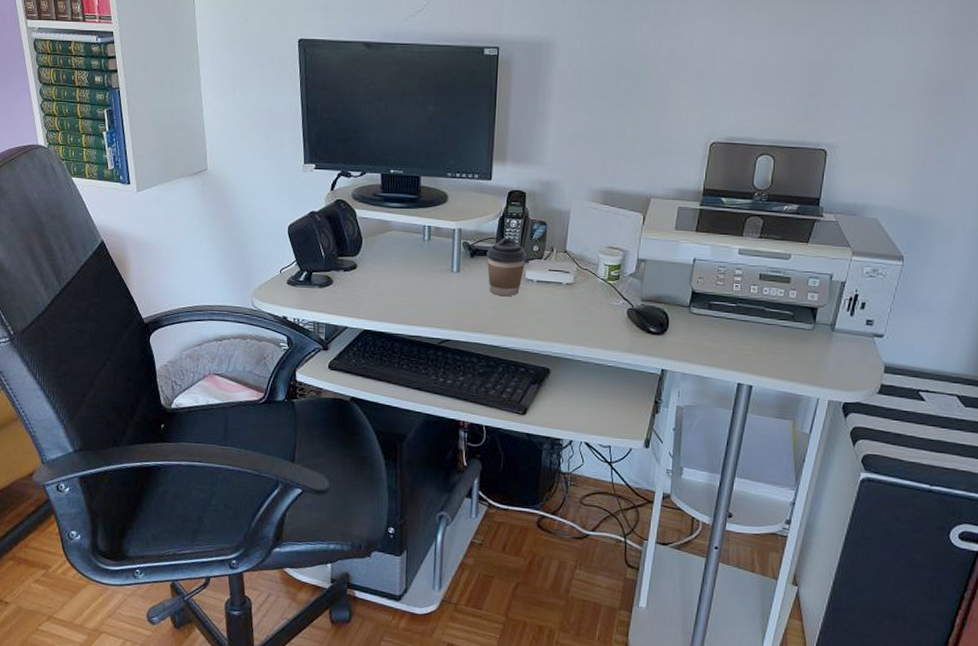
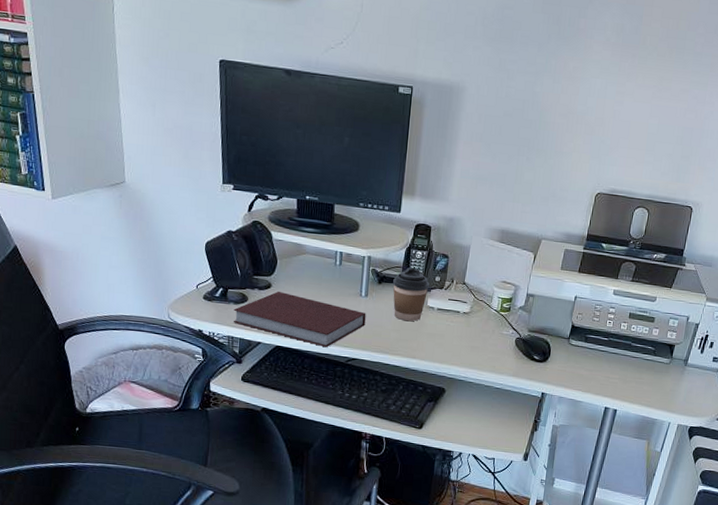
notebook: none [318,272,459,330] -> present [233,292,366,348]

